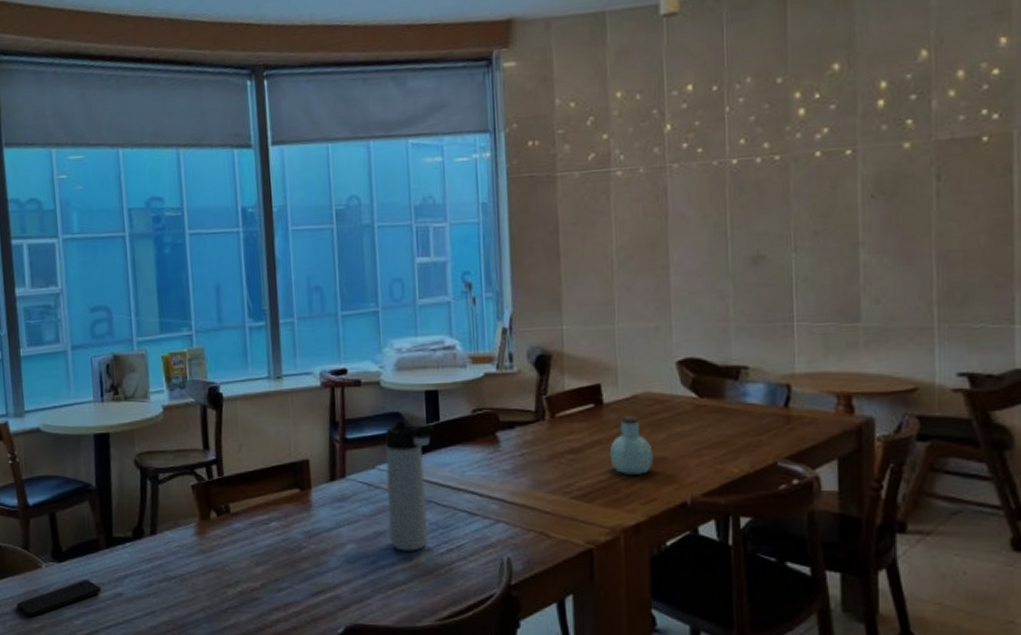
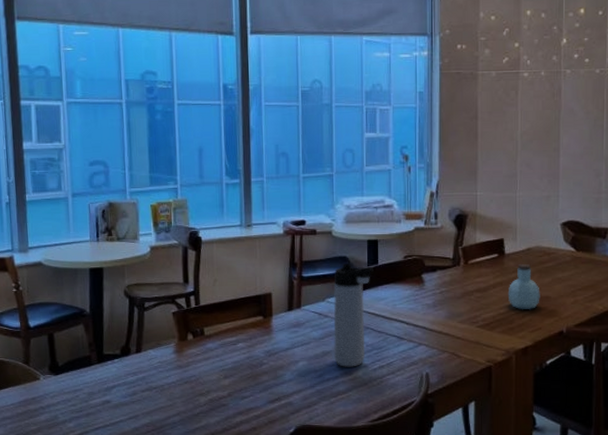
smartphone: present [16,580,102,618] -> none [16,389,92,421]

